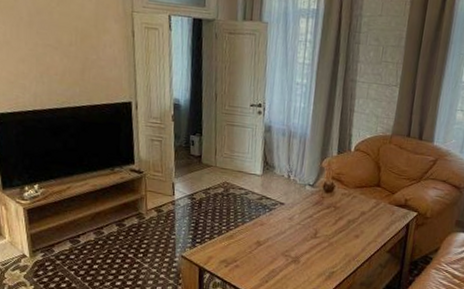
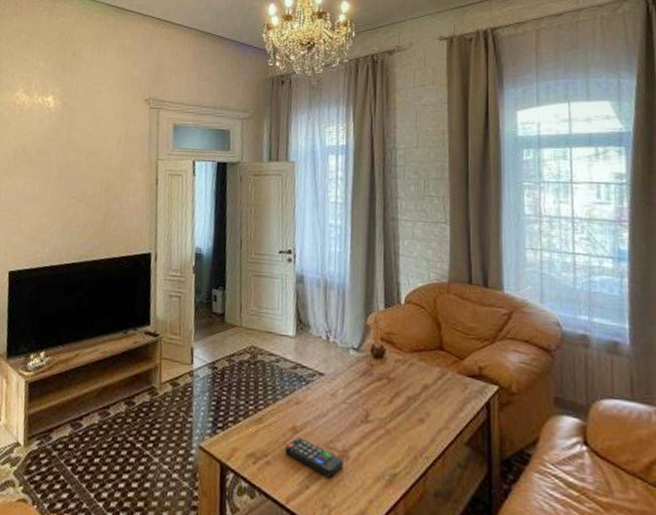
remote control: none [250,249,296,275] -> present [284,437,344,478]

